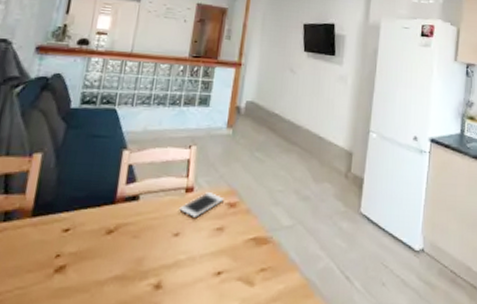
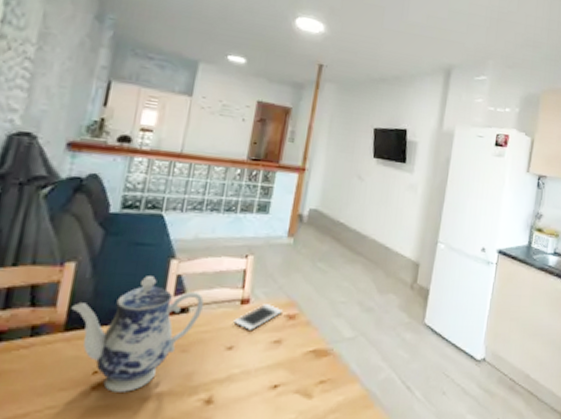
teapot: none [38,165,152,275] -> present [71,276,204,392]

